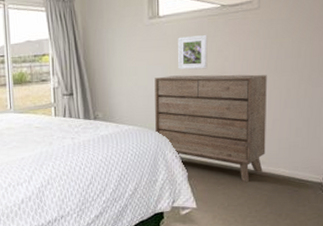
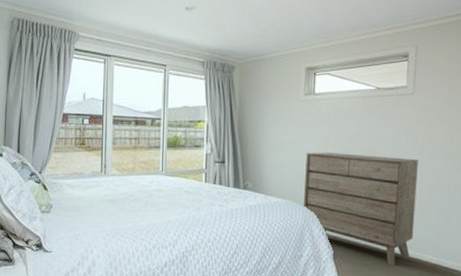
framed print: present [178,35,208,70] -> none [330,115,361,149]

